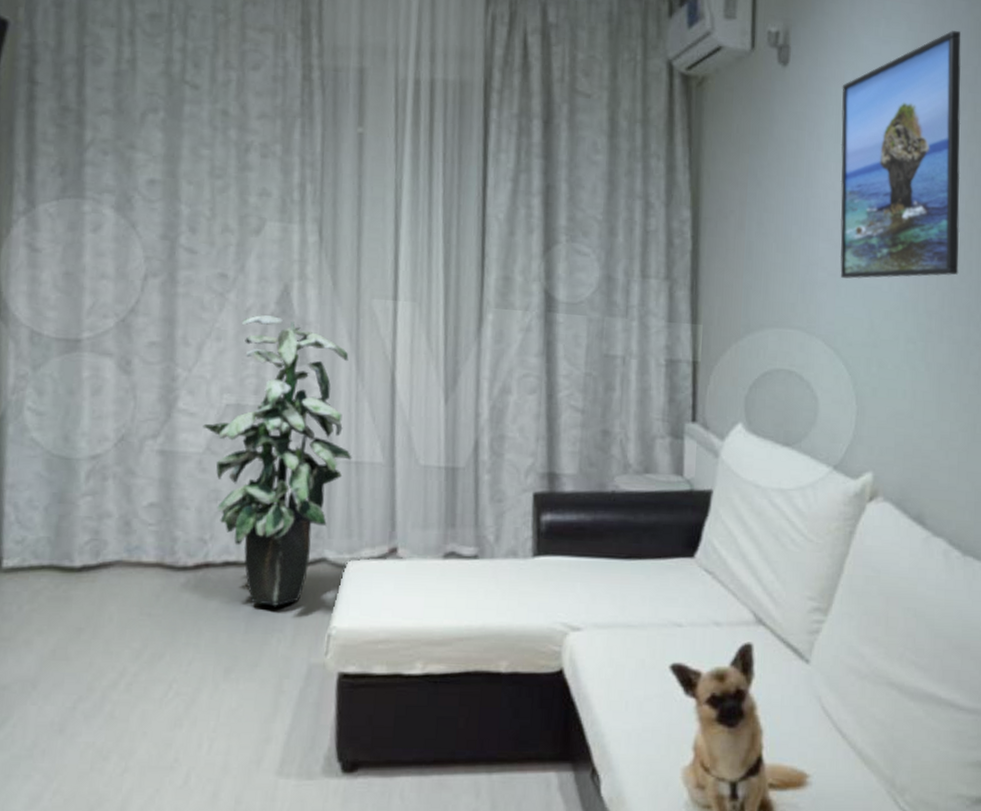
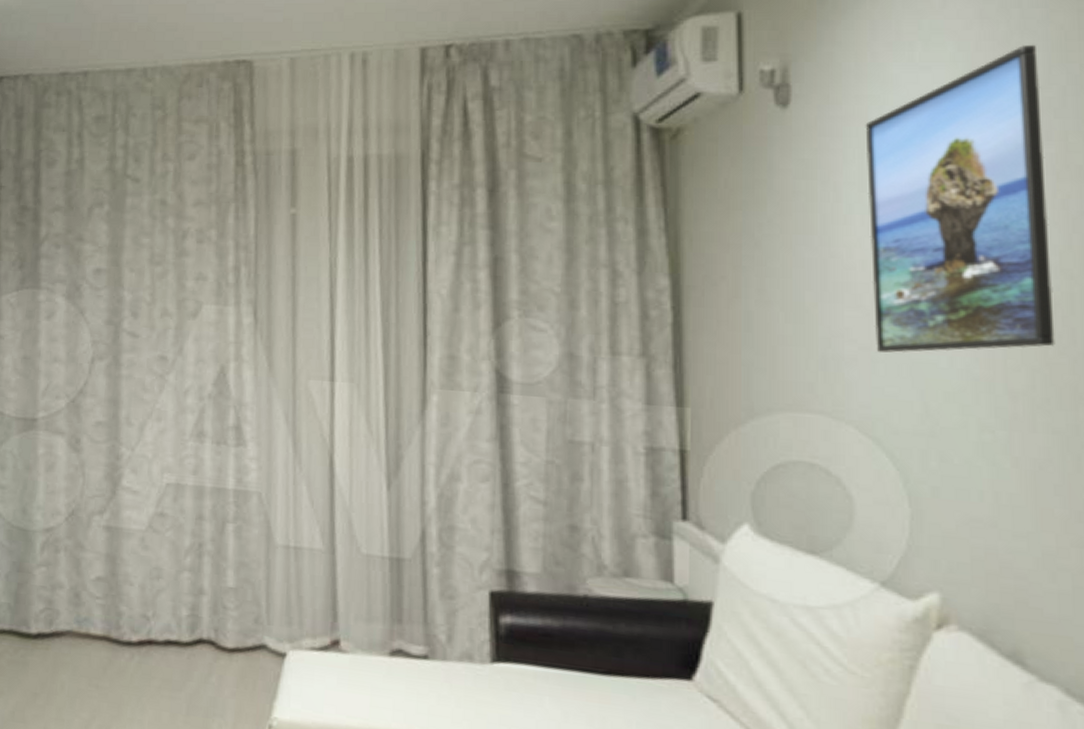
indoor plant: present [202,315,352,606] -> none [145,396,291,691]

